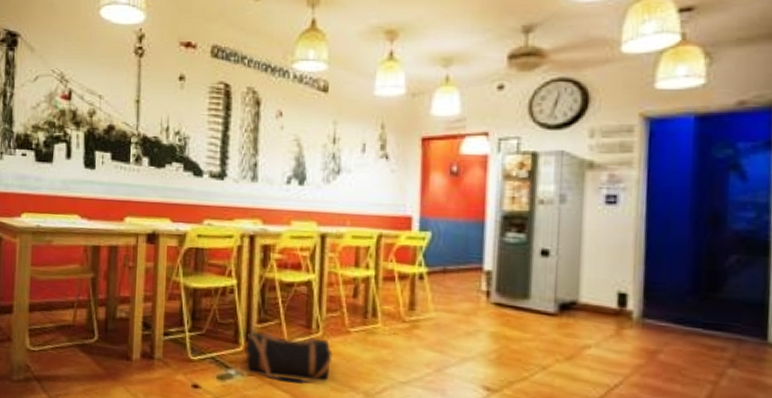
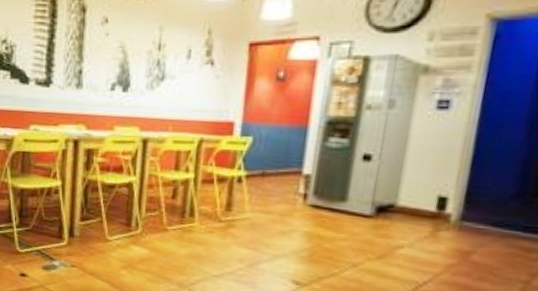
duffel bag: present [244,332,333,384] -> none [68,228,150,275]

